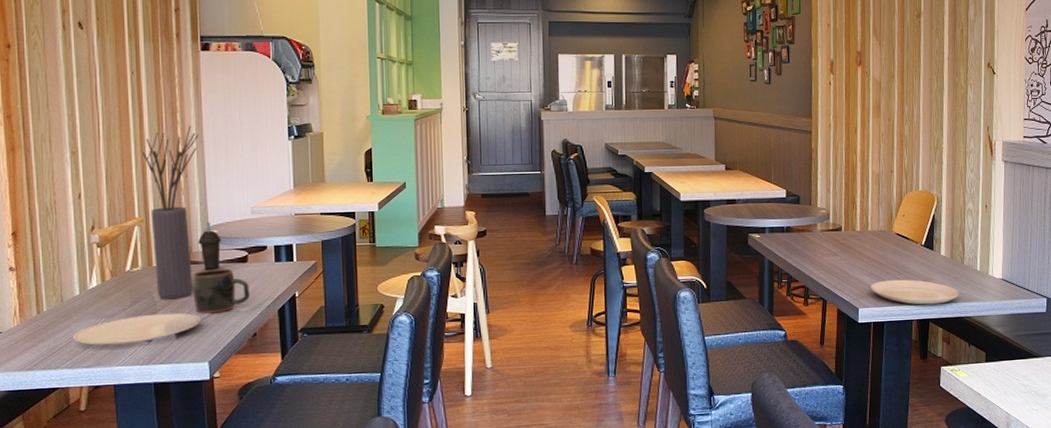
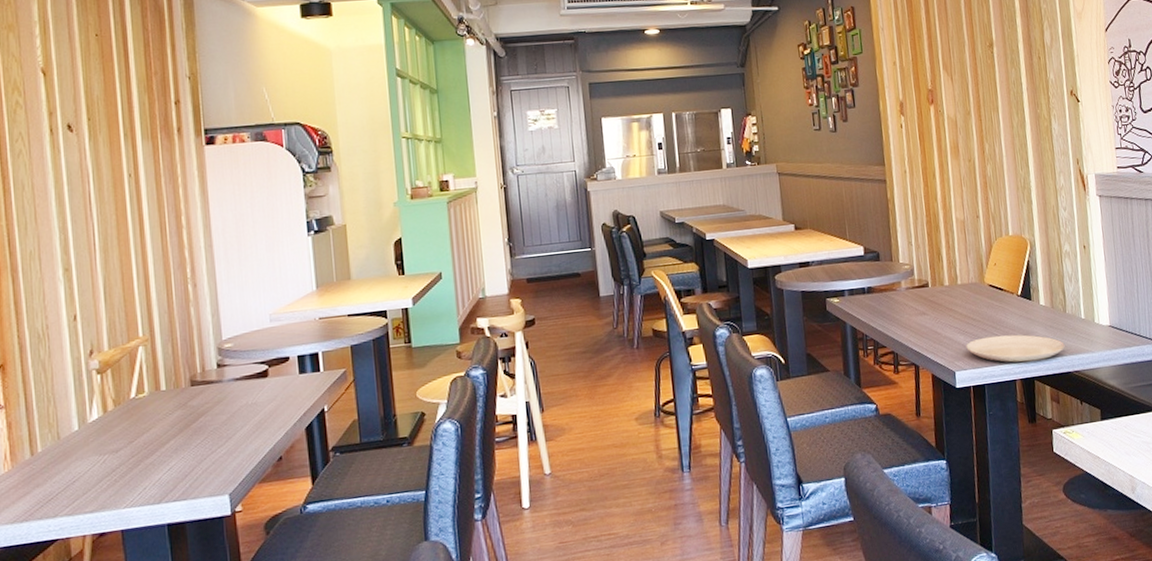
plate: present [73,312,201,346] -> none [73,440,218,487]
vase: present [142,125,199,300] -> none [144,228,208,428]
mug: present [192,268,250,314] -> none [206,385,273,440]
cup: present [198,222,222,271] -> none [211,335,238,391]

